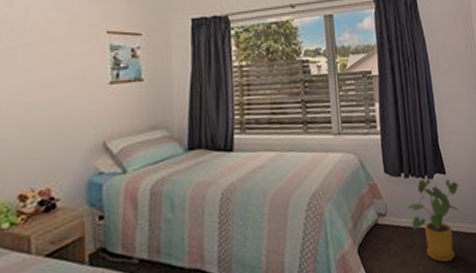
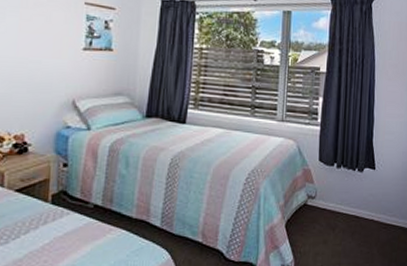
house plant: present [407,178,459,262] -> none [335,171,386,246]

